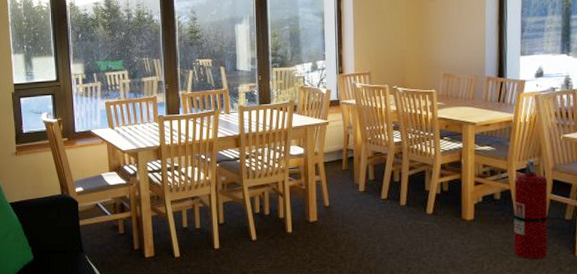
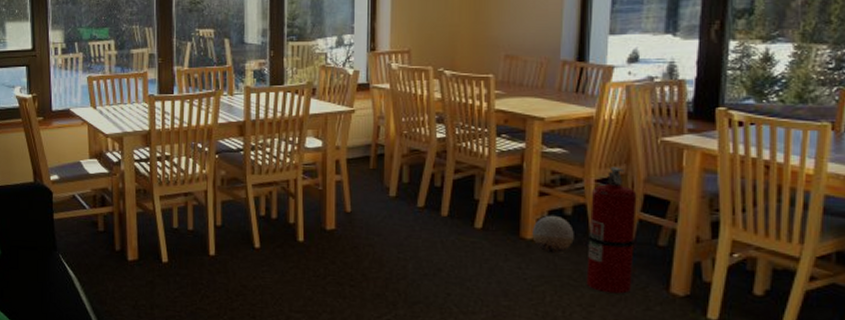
ball: none [471,200,503,230] -> present [532,215,574,253]

